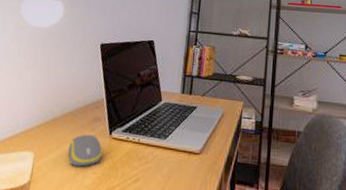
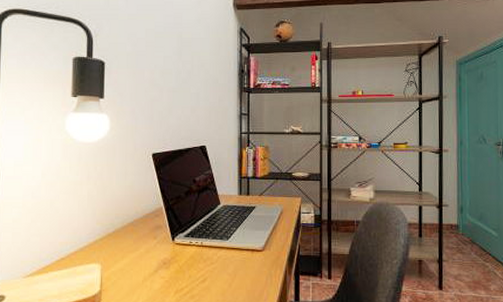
computer mouse: present [68,134,103,167] -> none [134,242,168,273]

